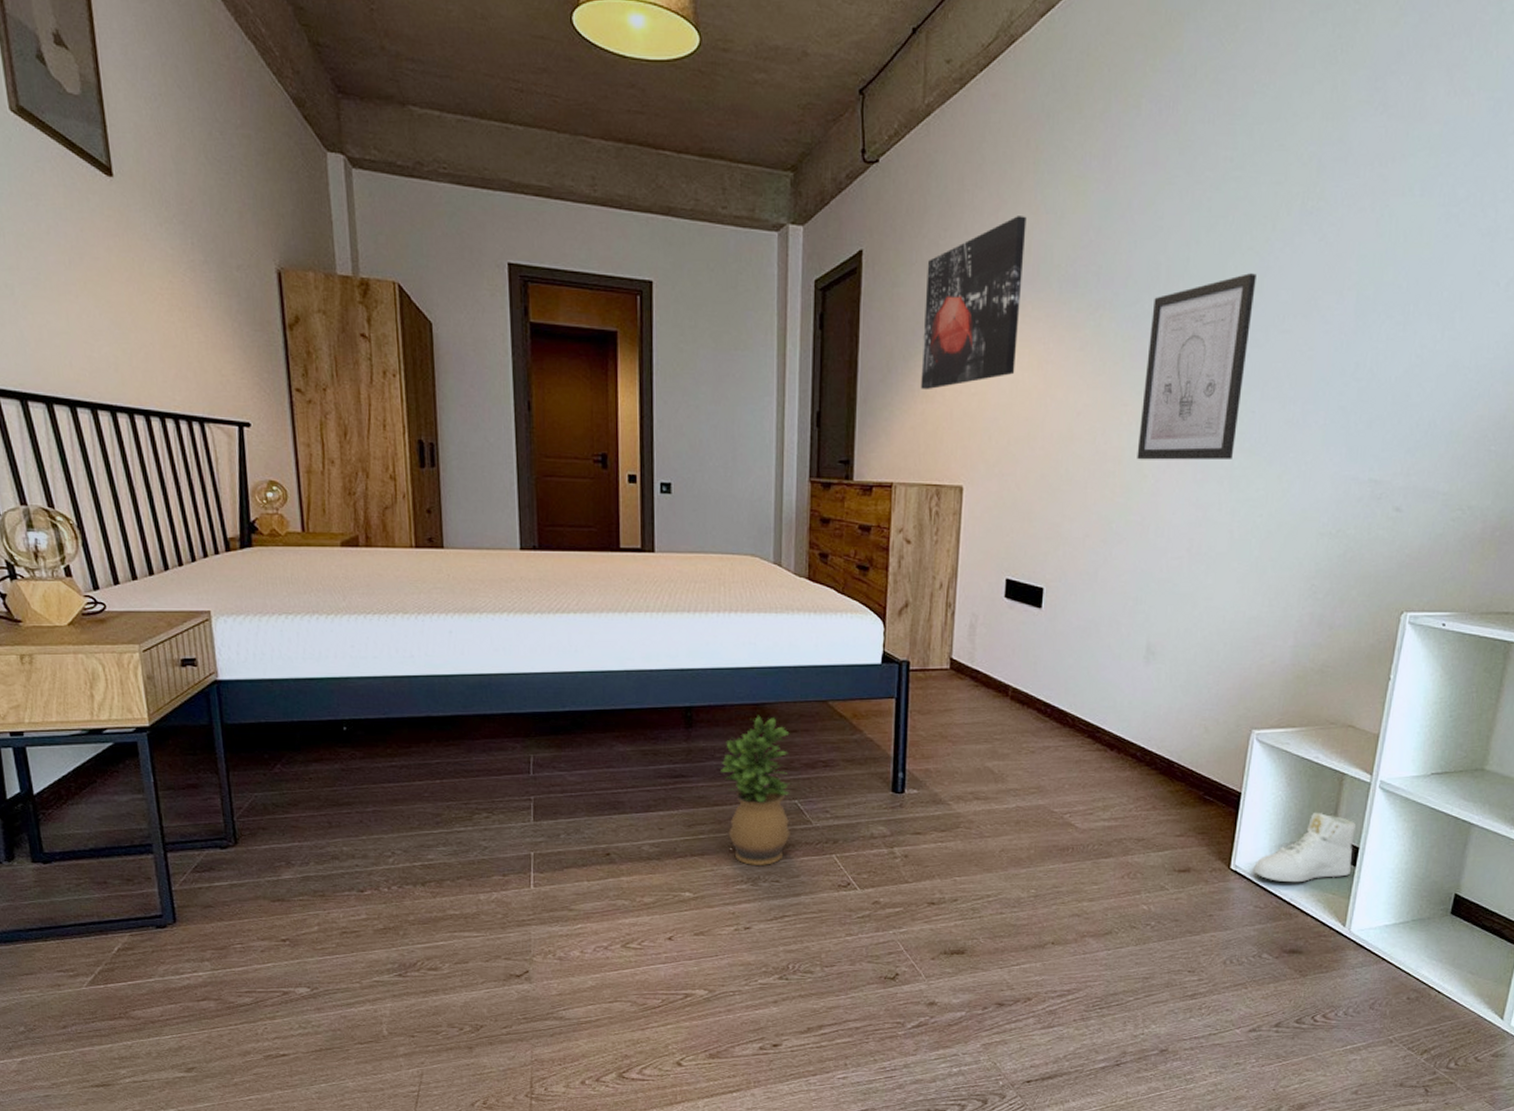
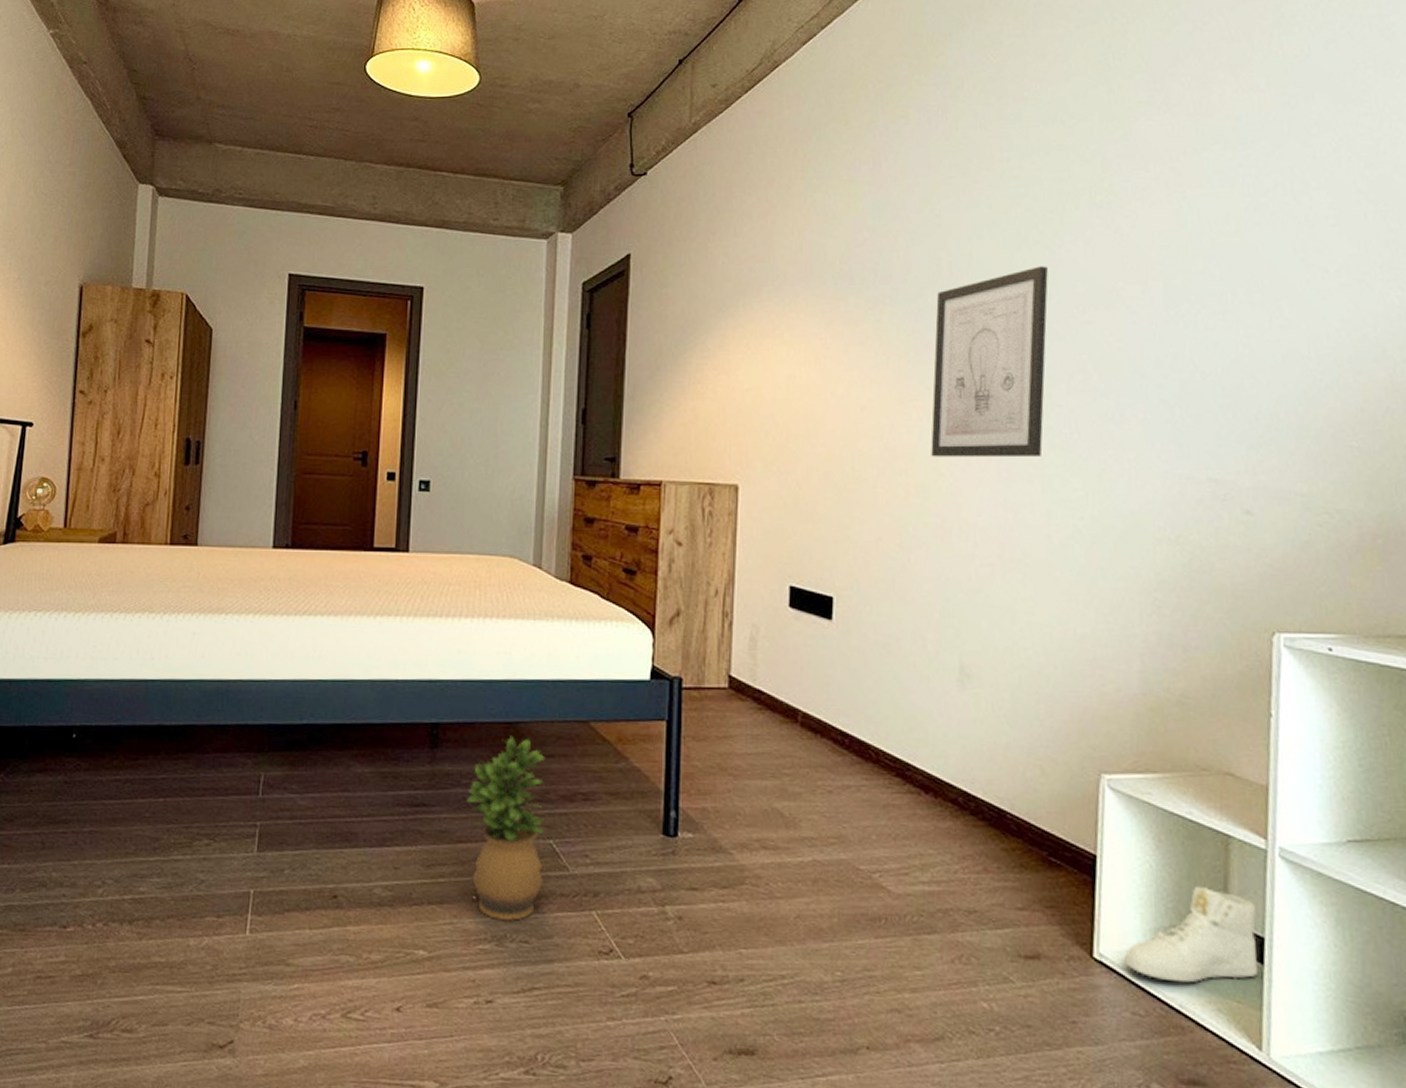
wall art: present [921,216,1027,390] -> none [691,218,797,387]

